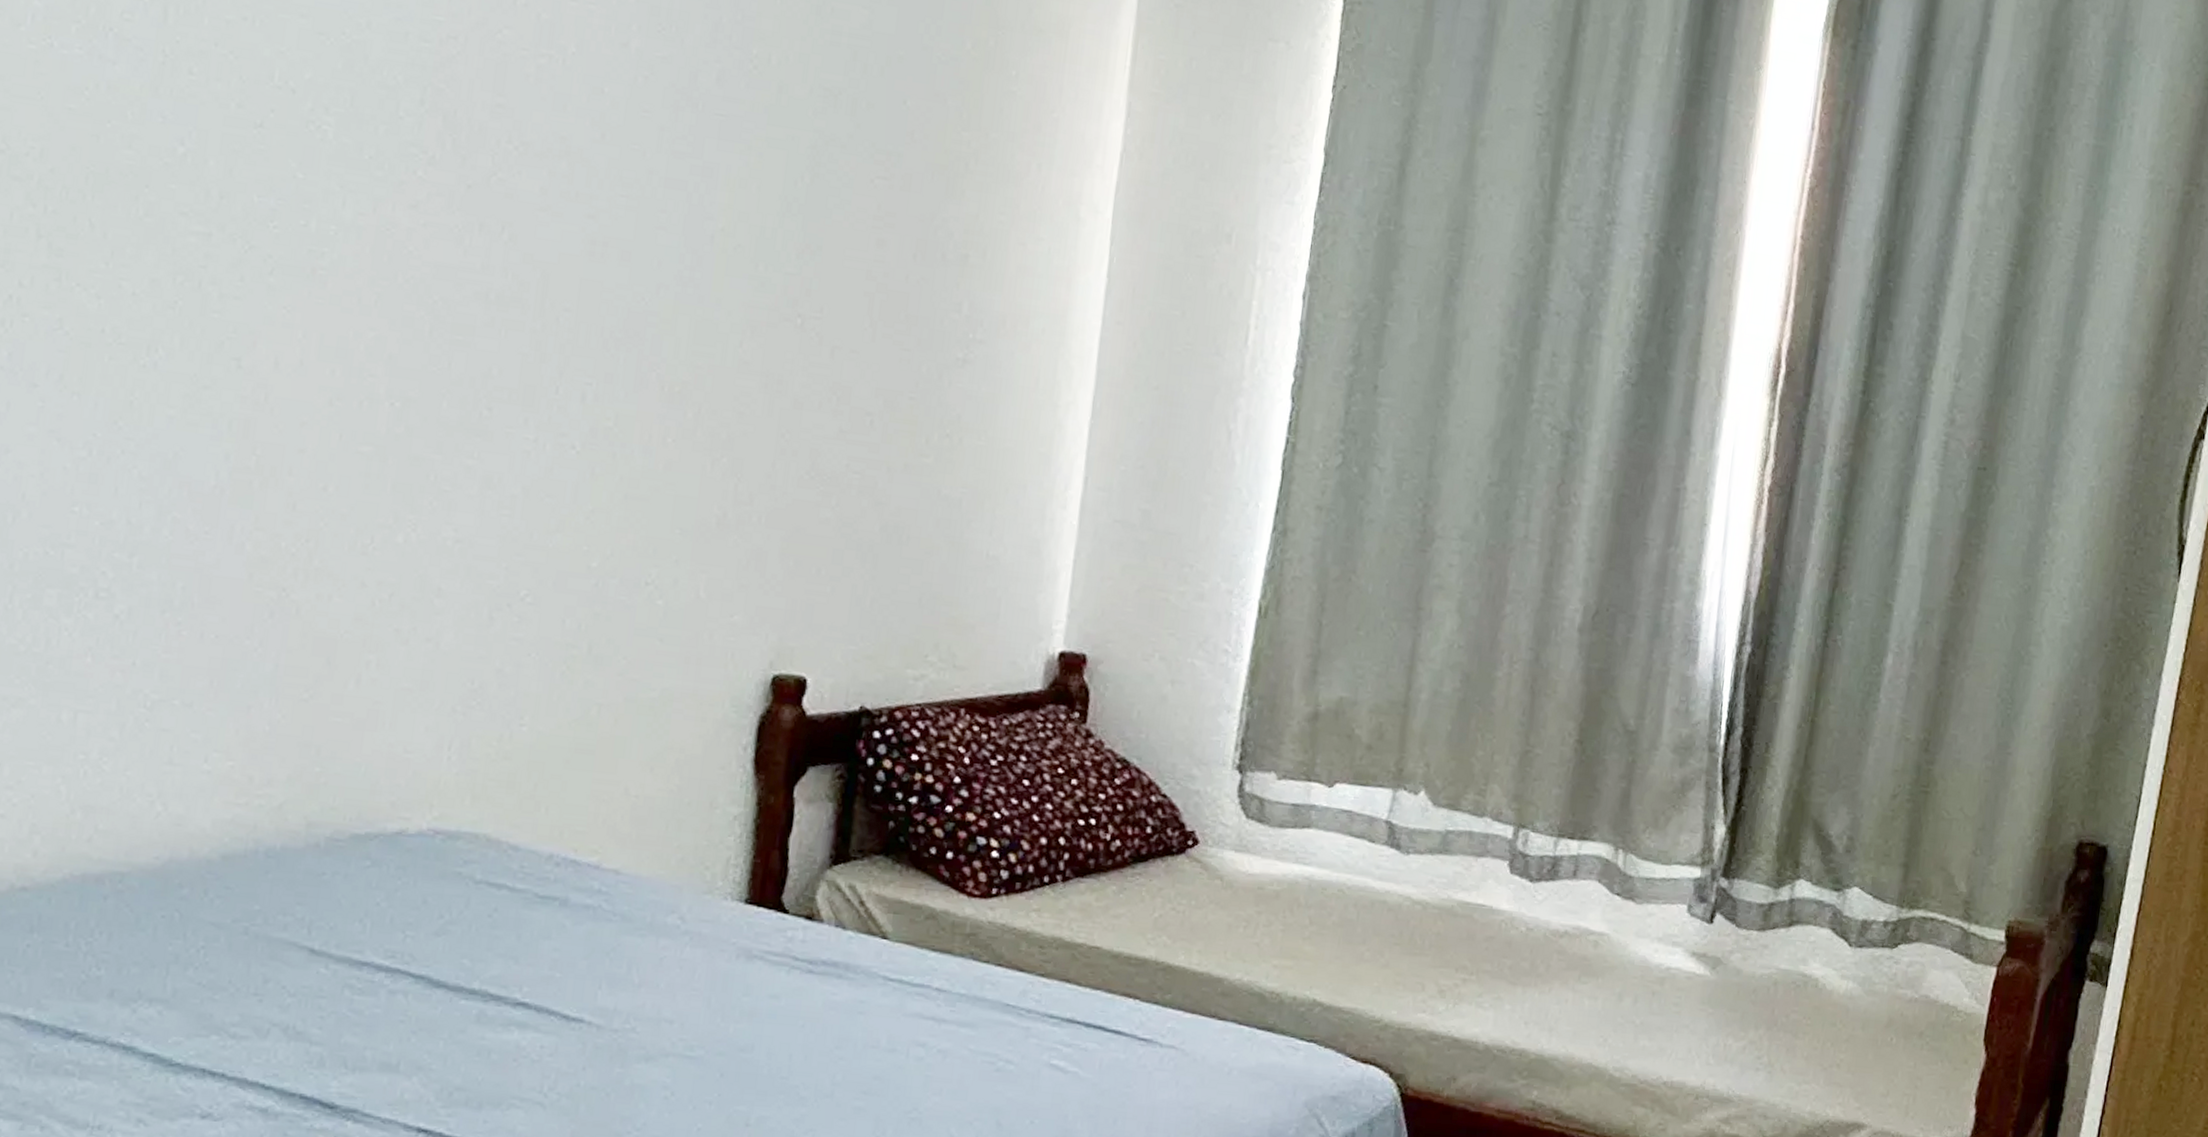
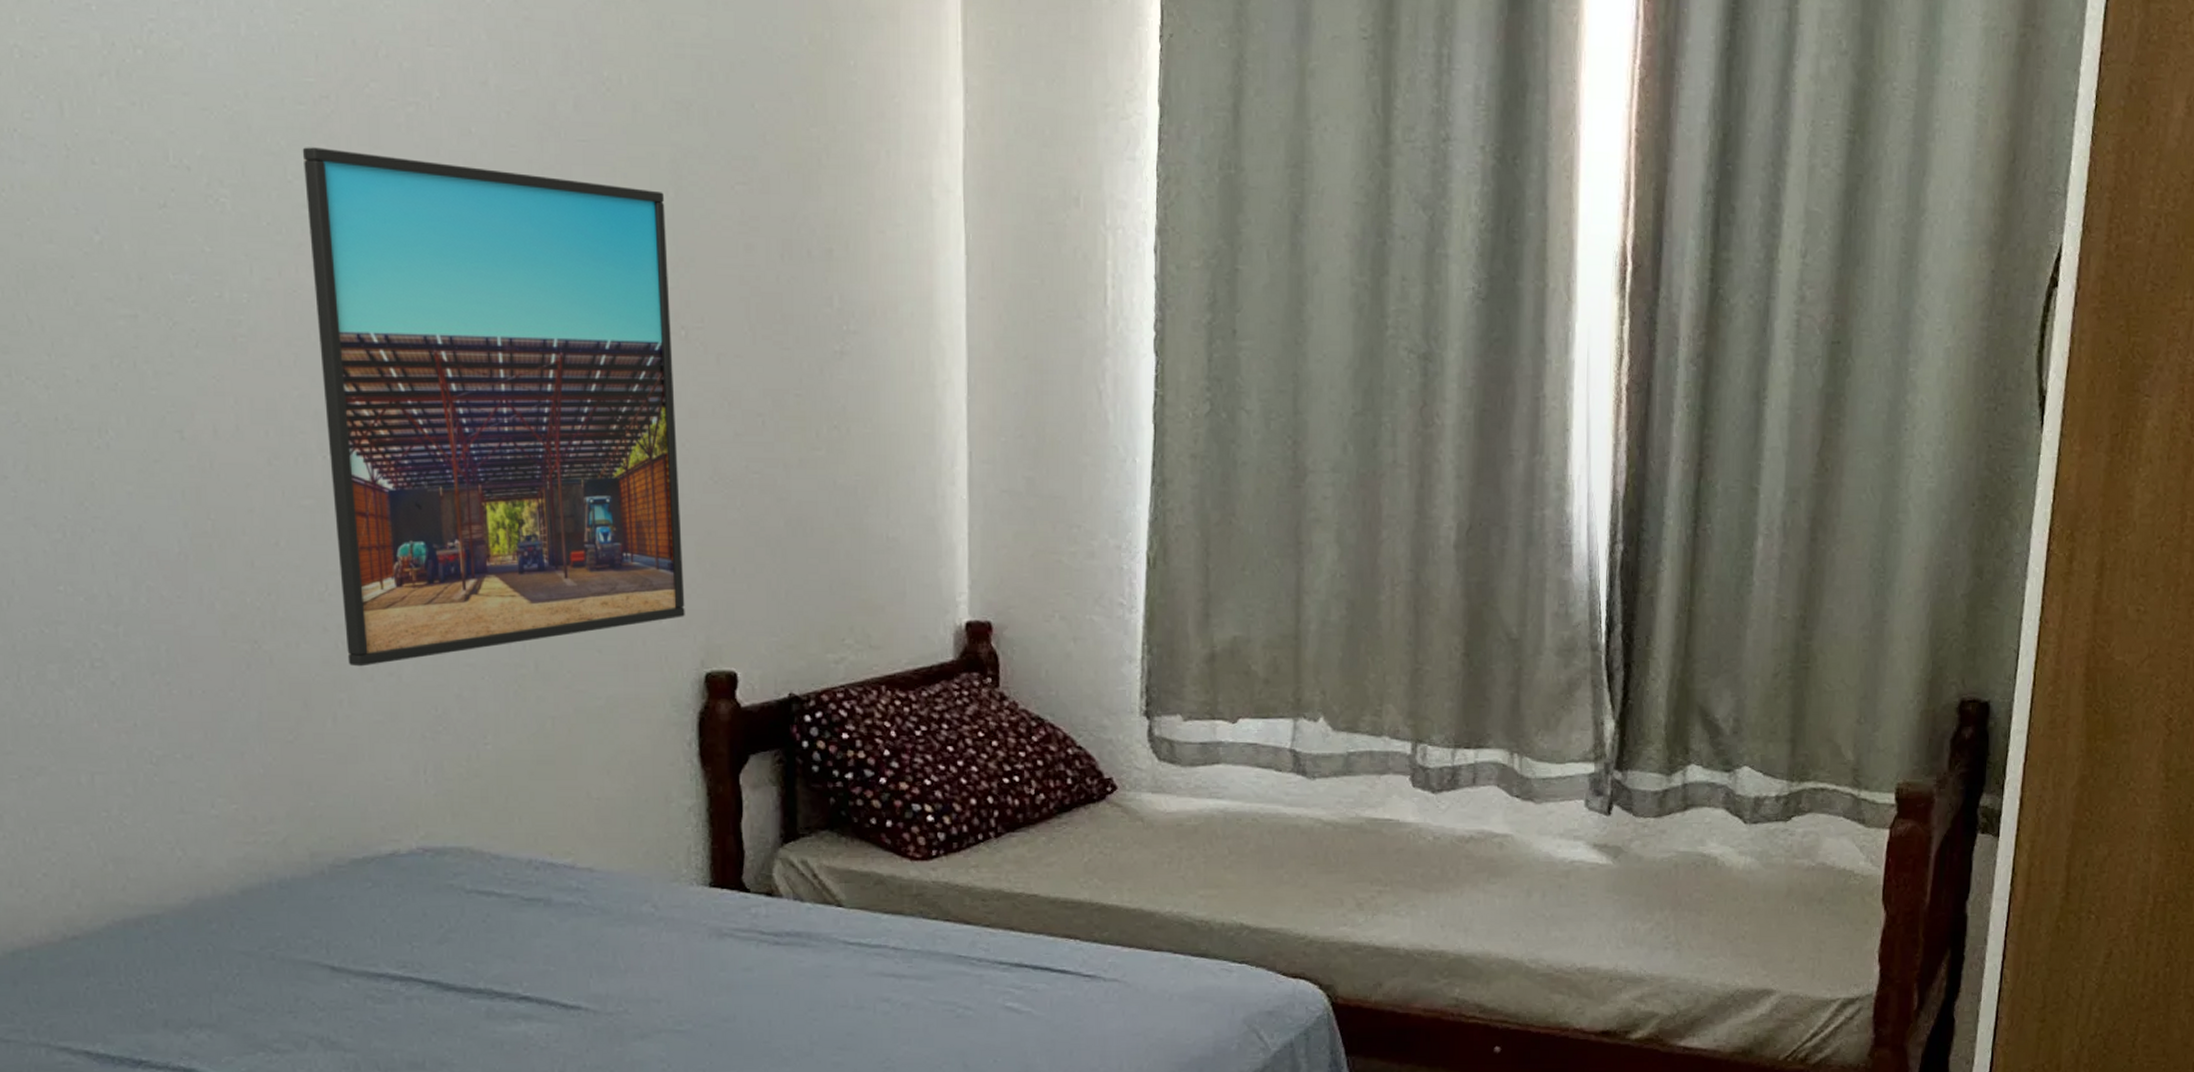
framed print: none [382,85,799,629] -> present [302,147,685,667]

